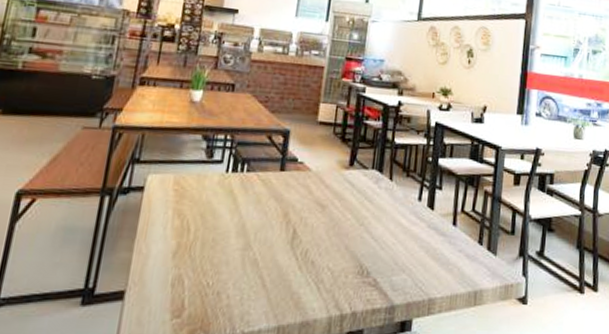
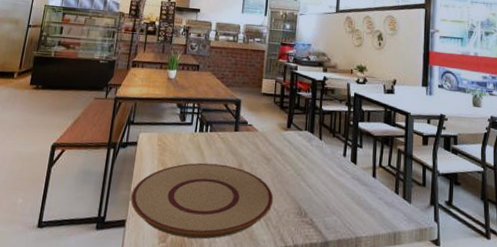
plate: none [132,212,328,311] -> present [130,162,274,239]

